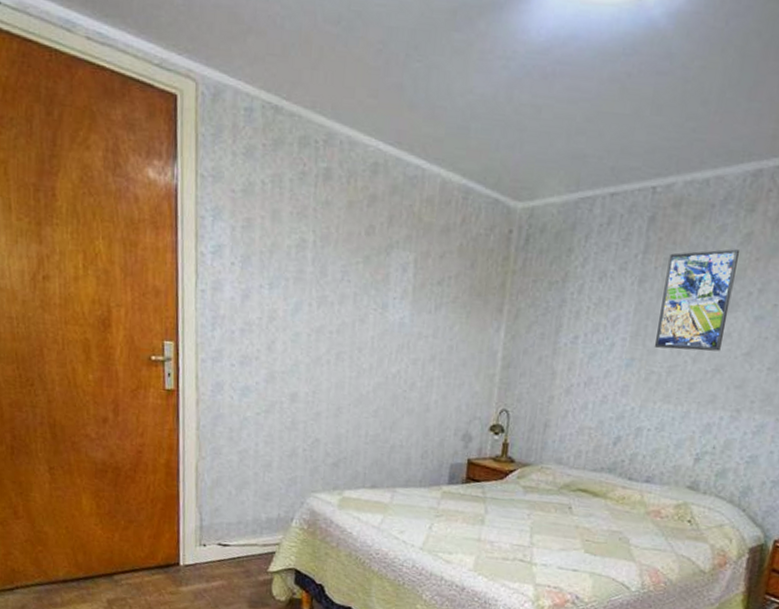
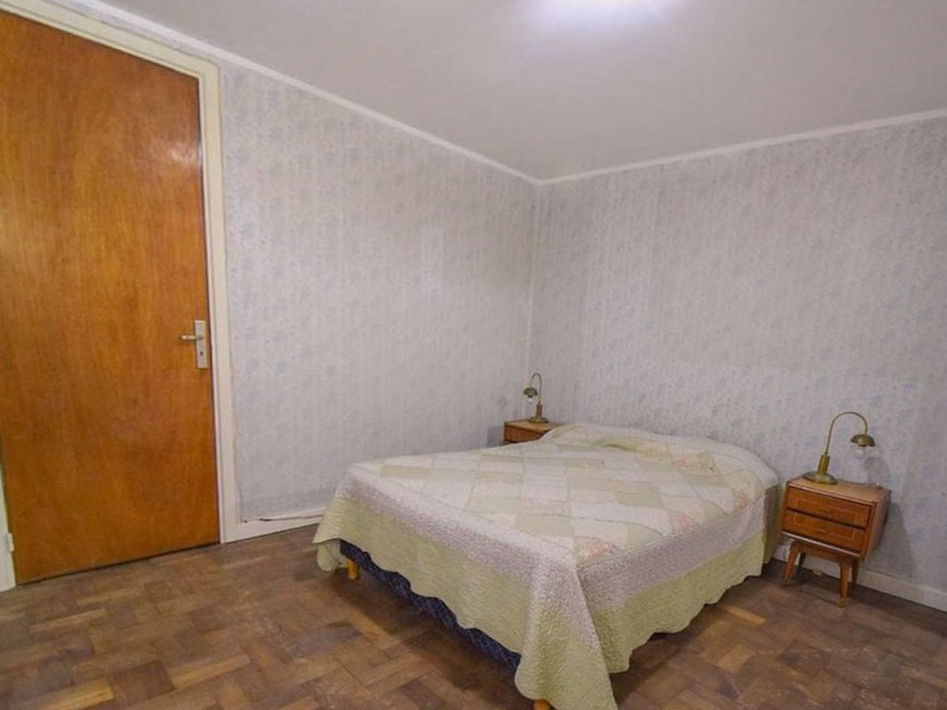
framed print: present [654,249,739,352] -> none [670,220,740,313]

